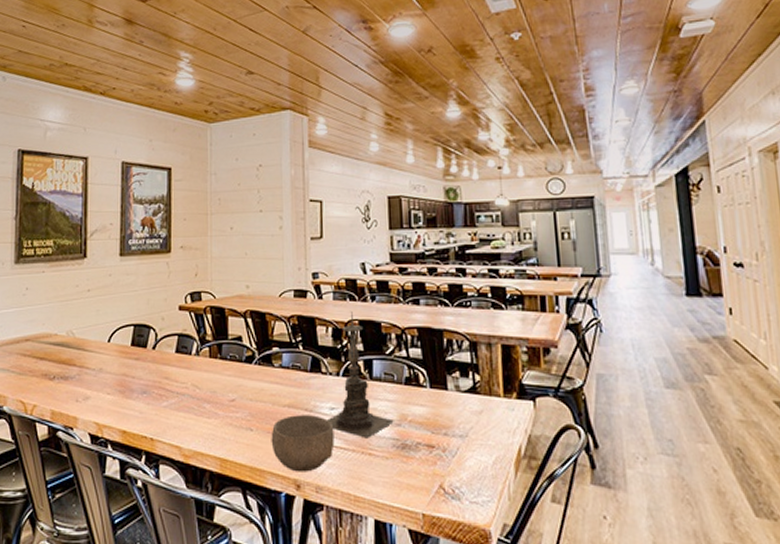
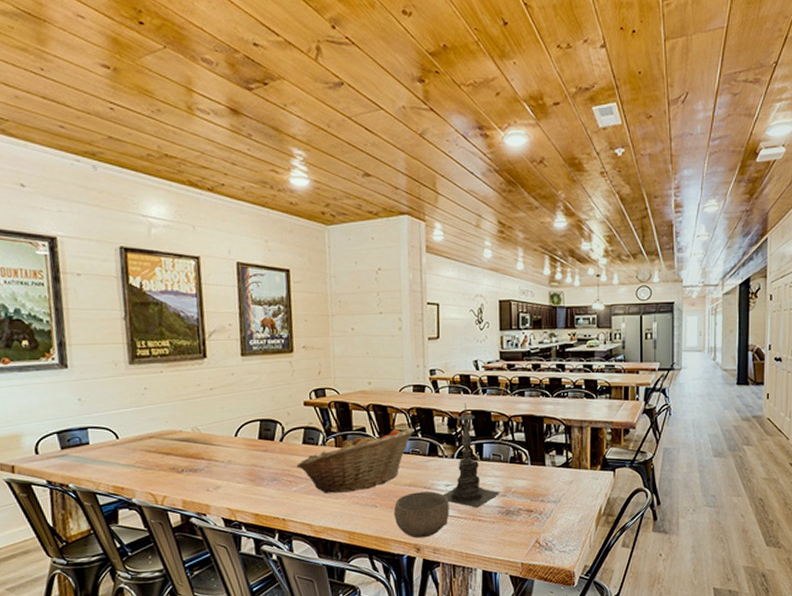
fruit basket: none [168,338,295,411] -> present [296,428,415,493]

